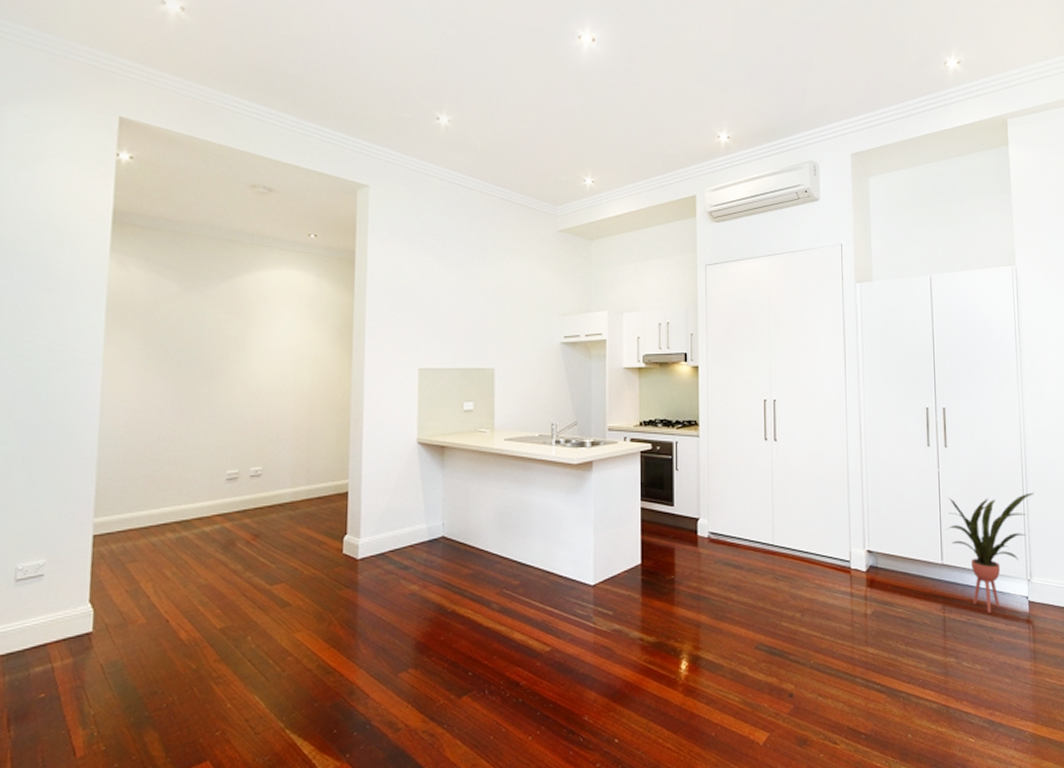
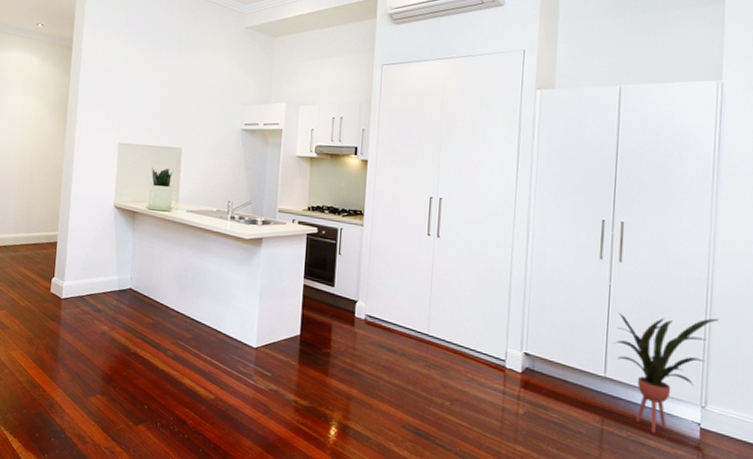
planter: none [455,393,490,443] -> present [145,167,174,212]

